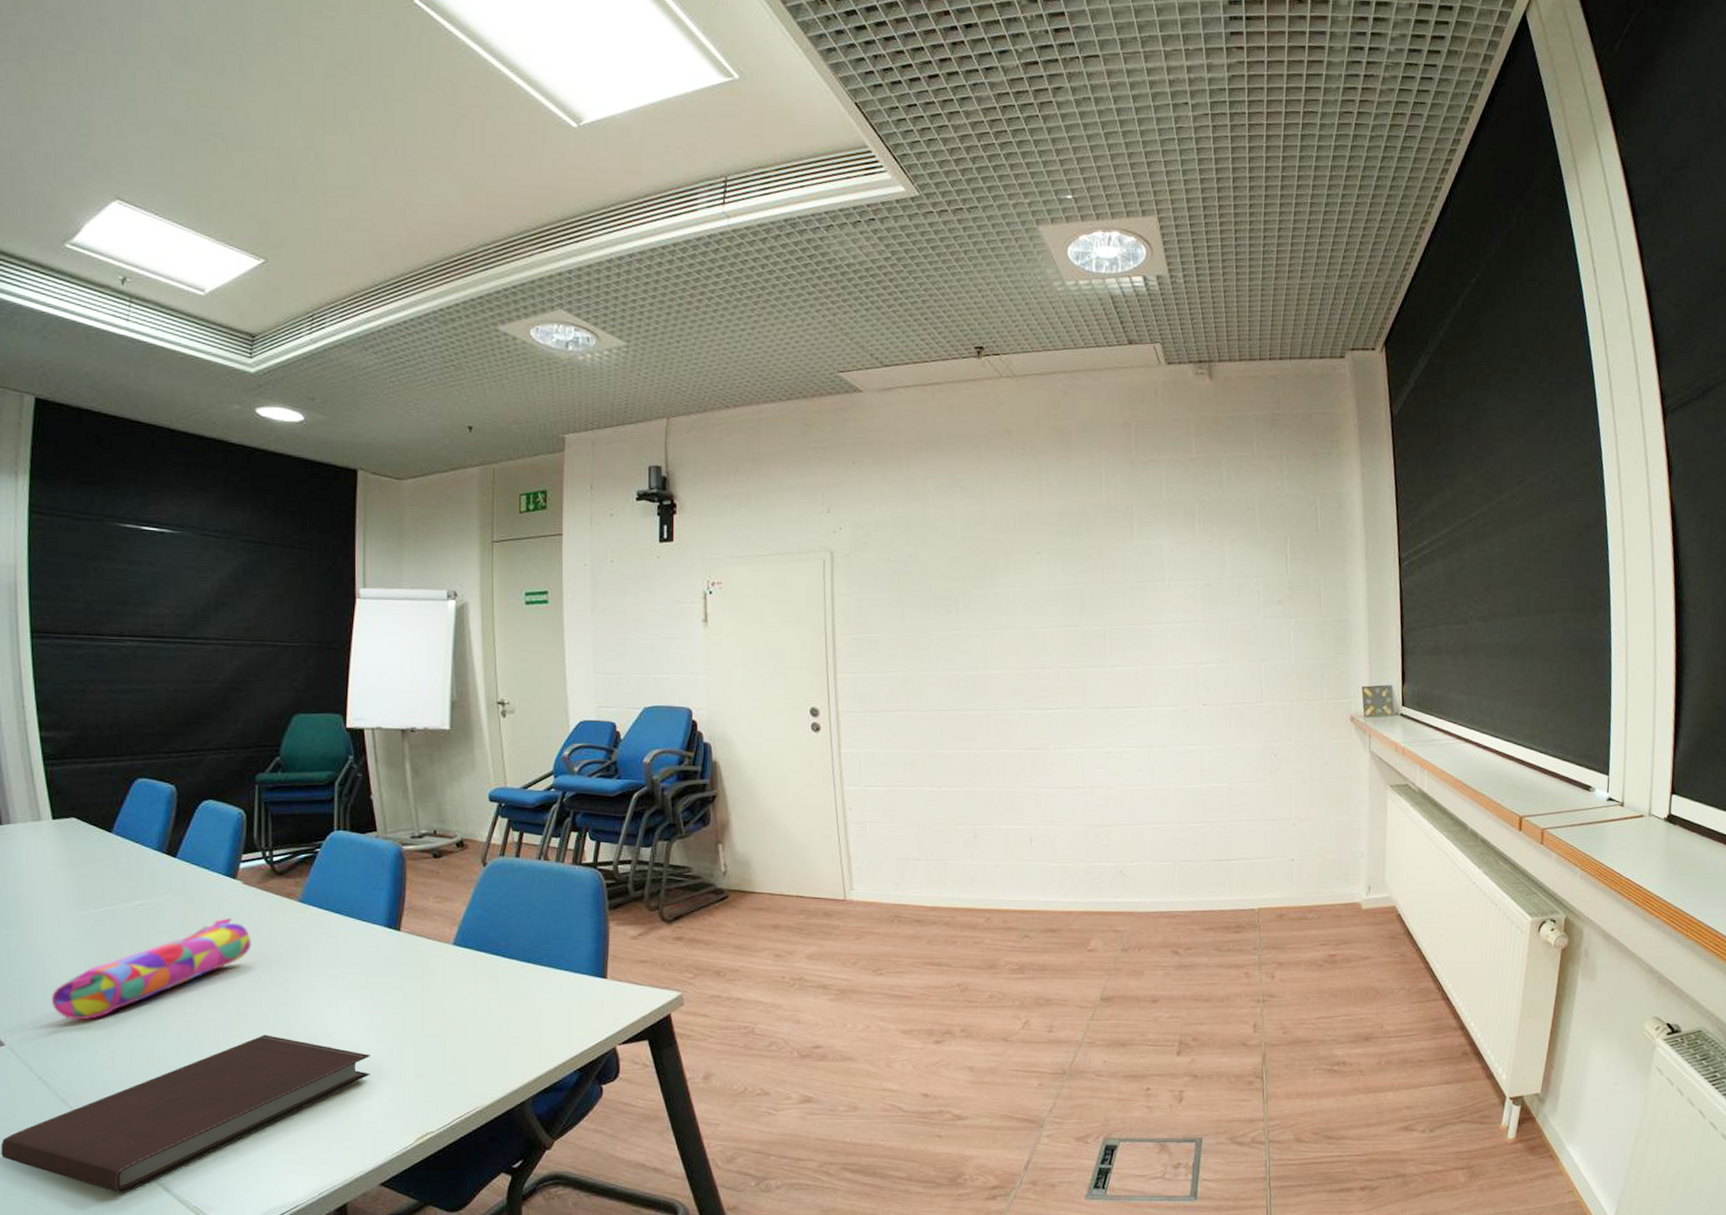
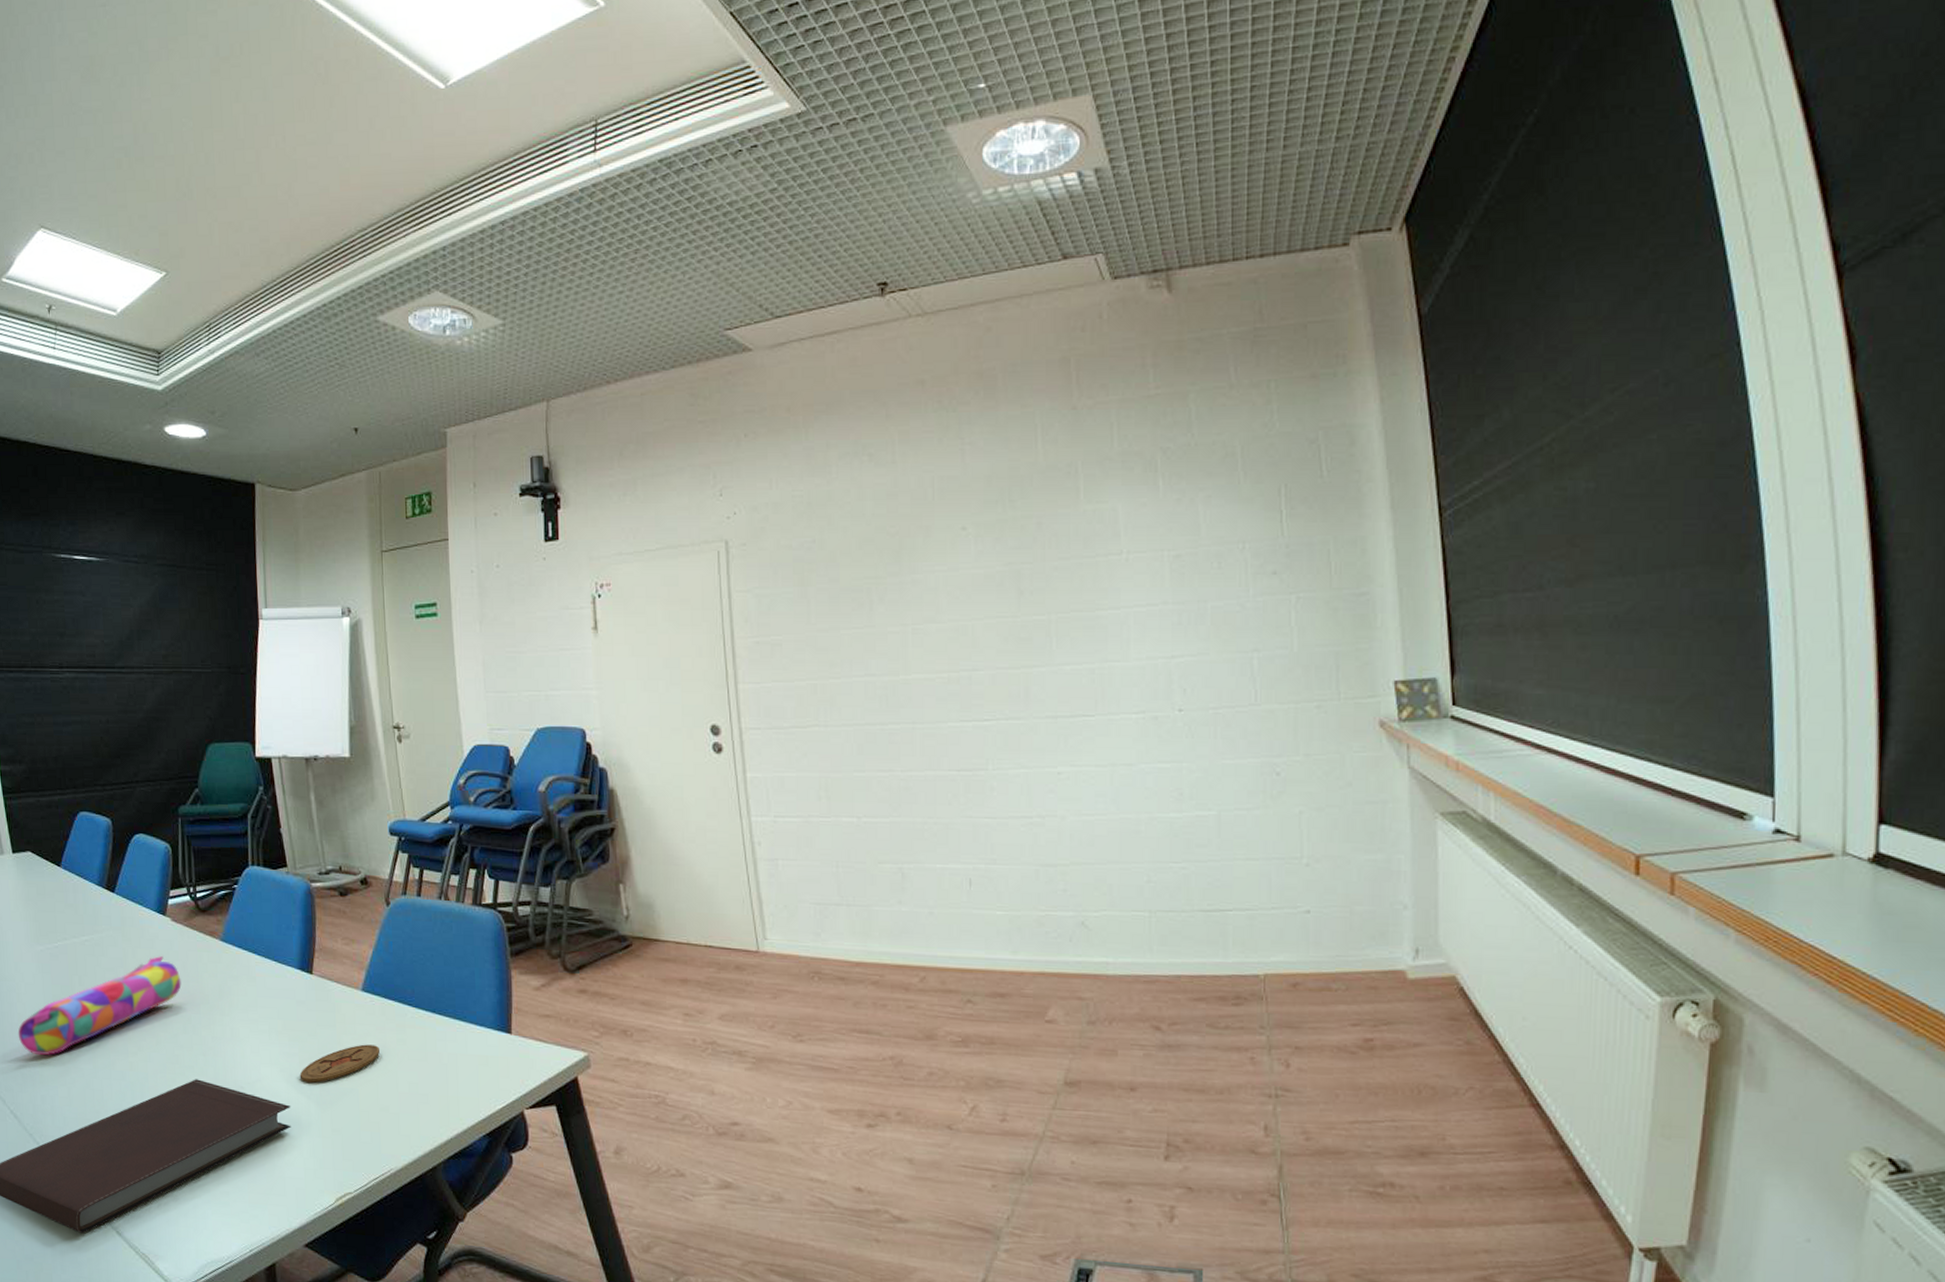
coaster: none [382,994,471,1032] -> present [299,1044,381,1083]

